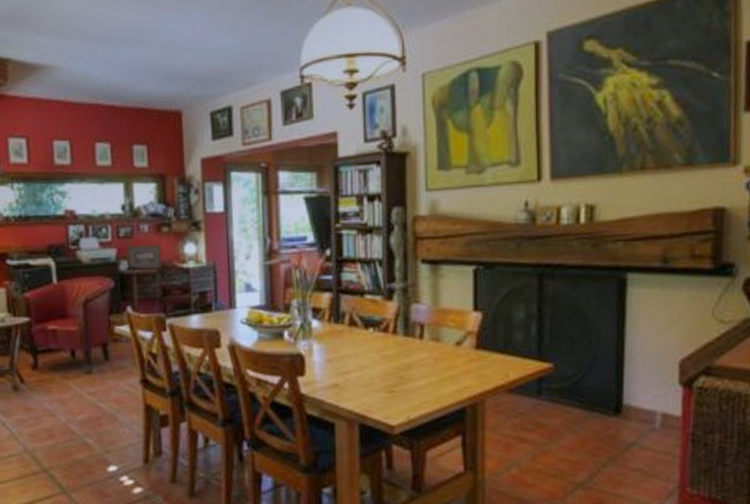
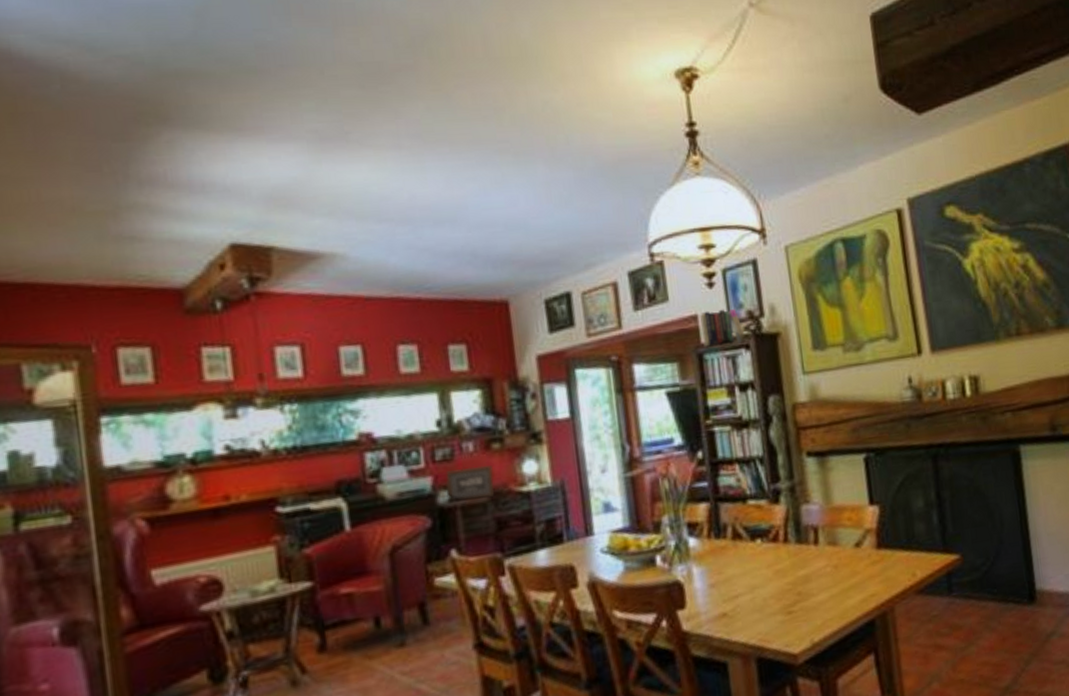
books: none [339,128,379,162] -> present [700,308,747,348]

